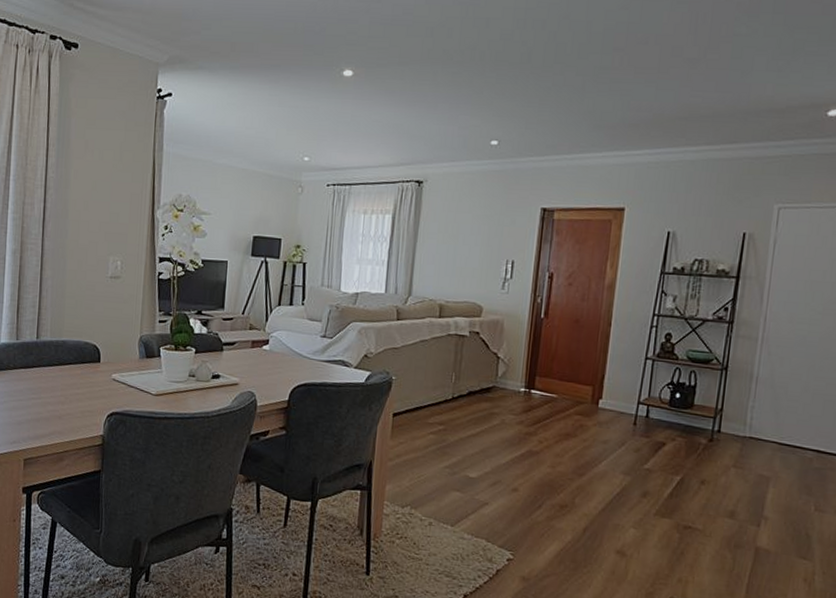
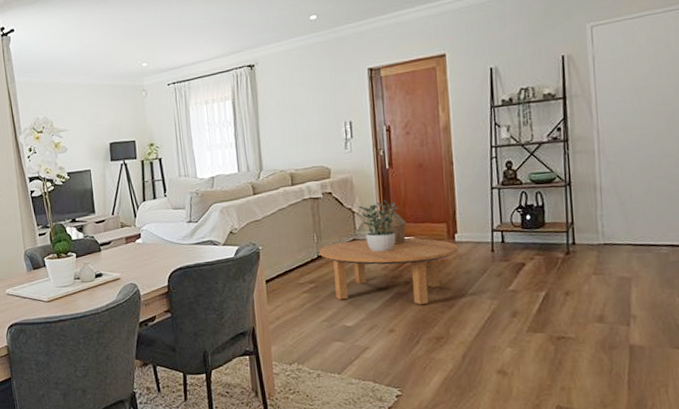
coffee table: none [455,386,601,468] -> present [319,238,459,304]
potted plant: none [504,350,548,406] -> present [358,199,400,252]
hut: none [519,358,552,400] -> present [375,206,407,244]

